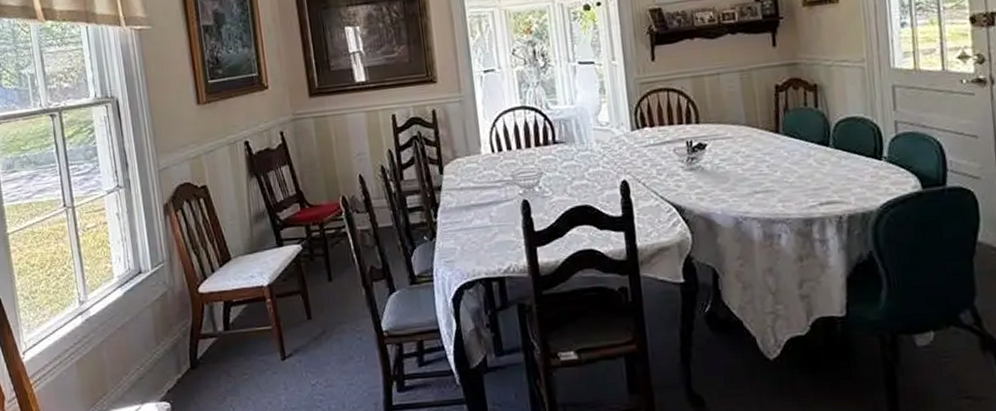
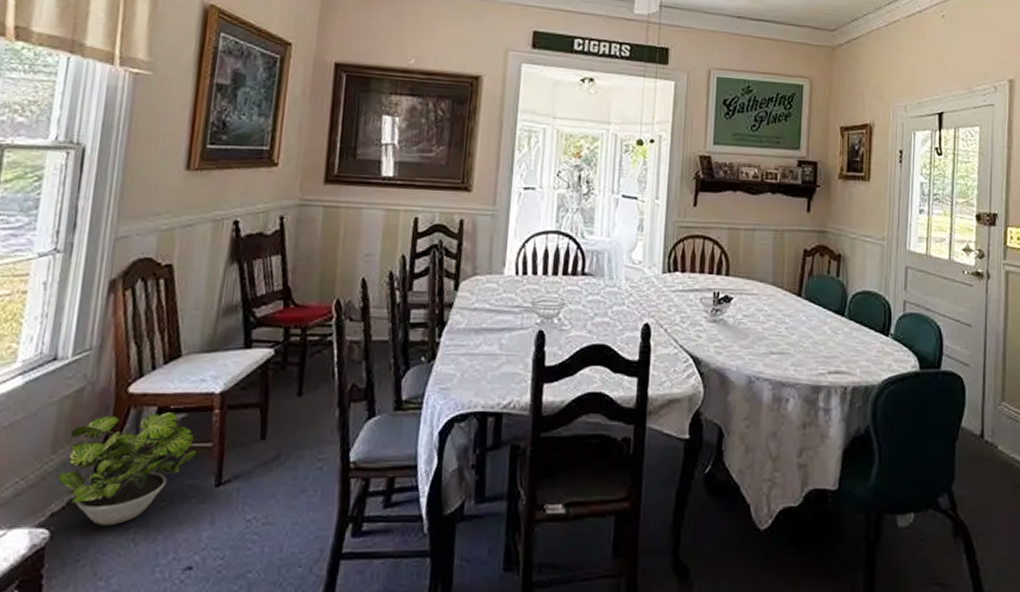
potted plant: none [164,305,262,397] -> present [57,412,198,526]

